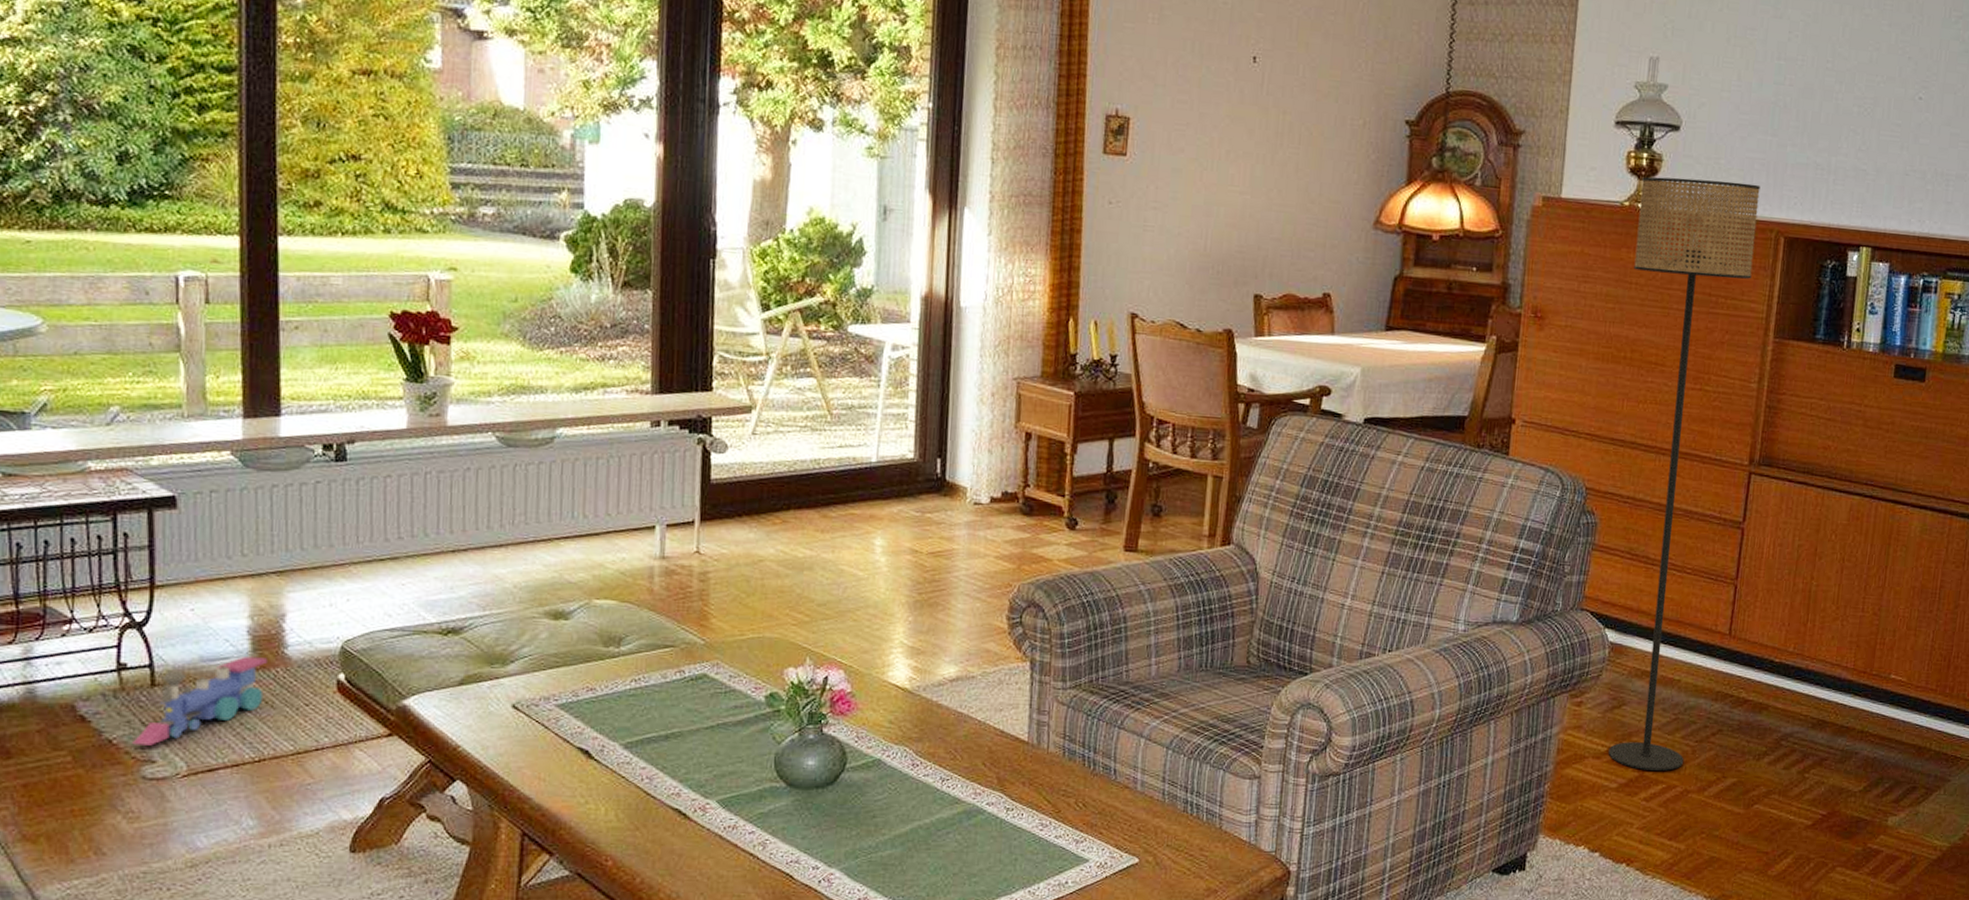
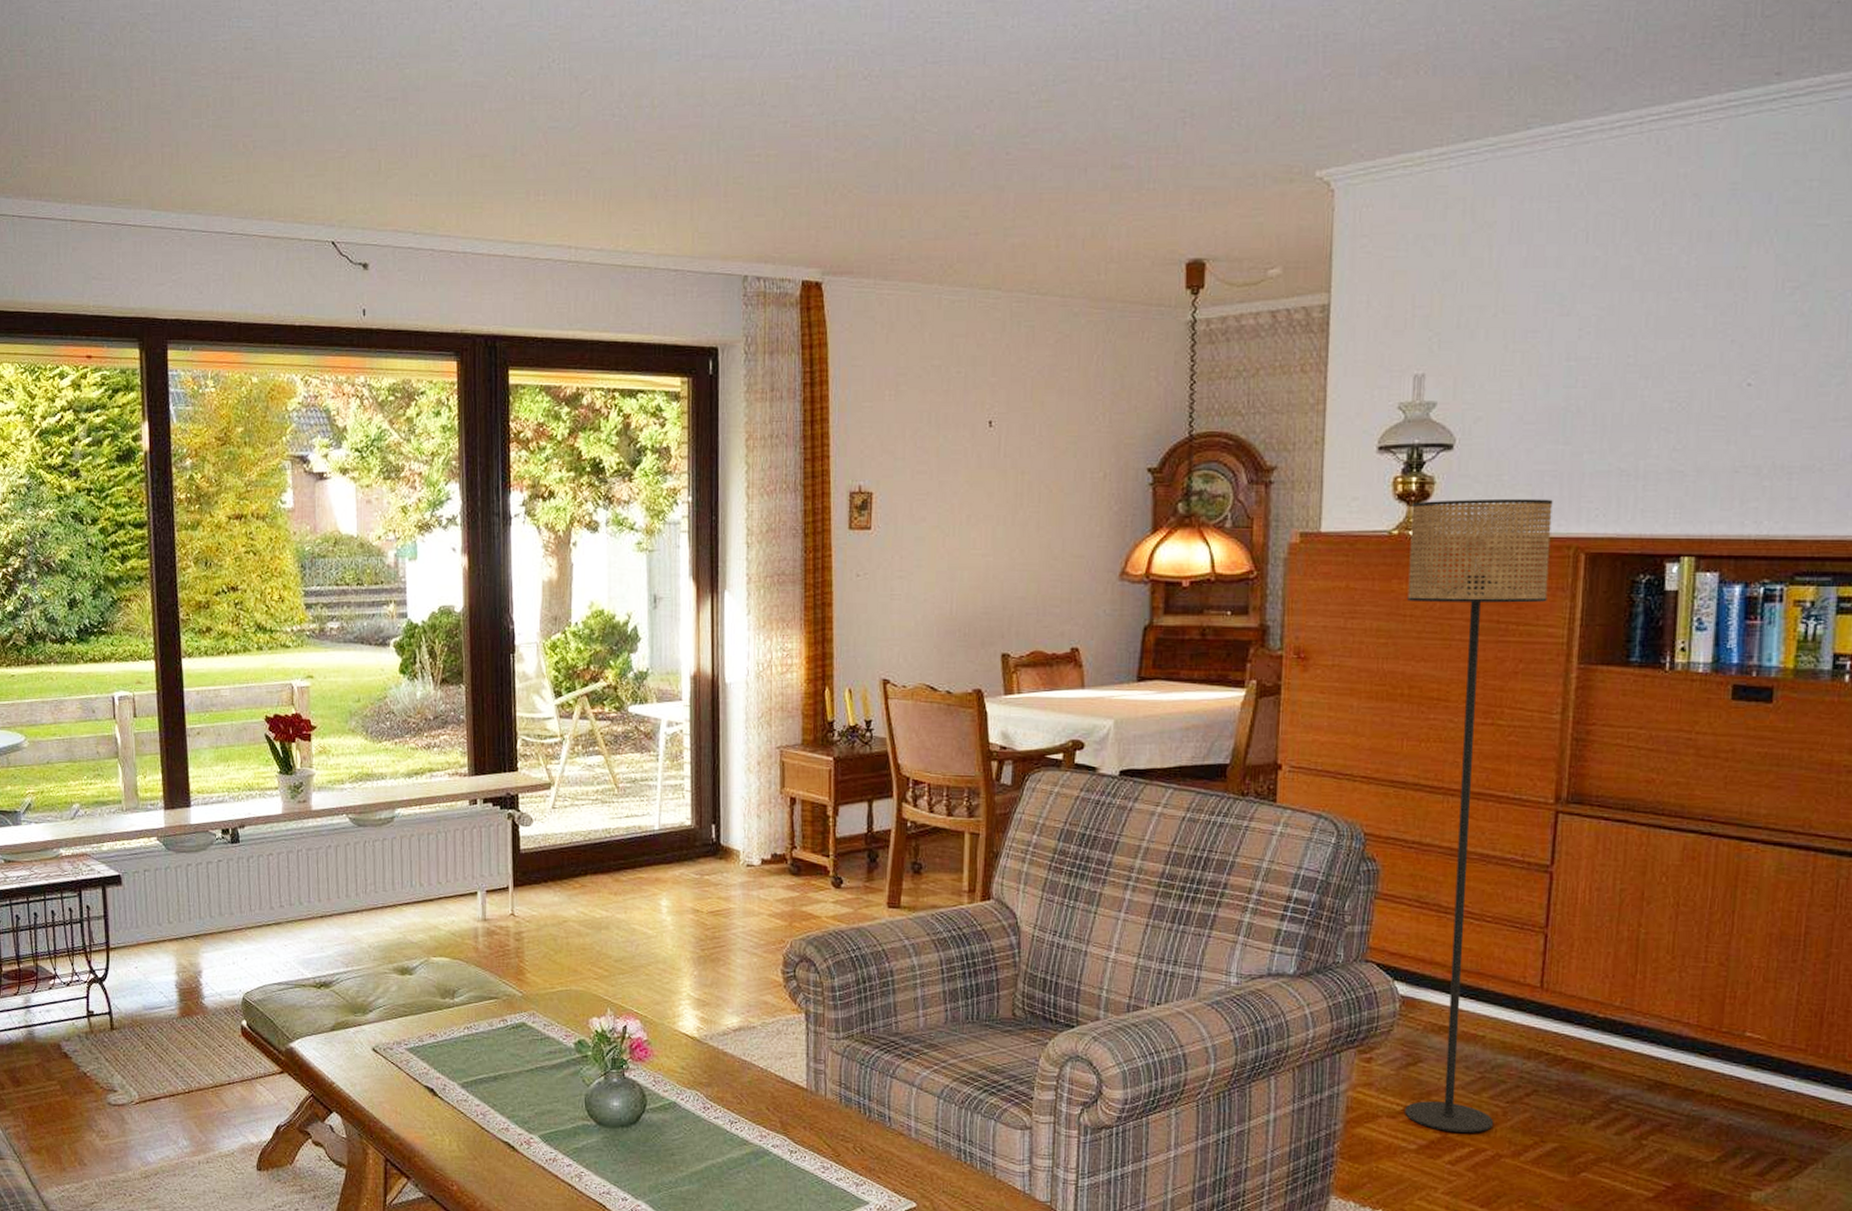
toy train: present [132,655,267,746] -> none [100,1005,190,1078]

